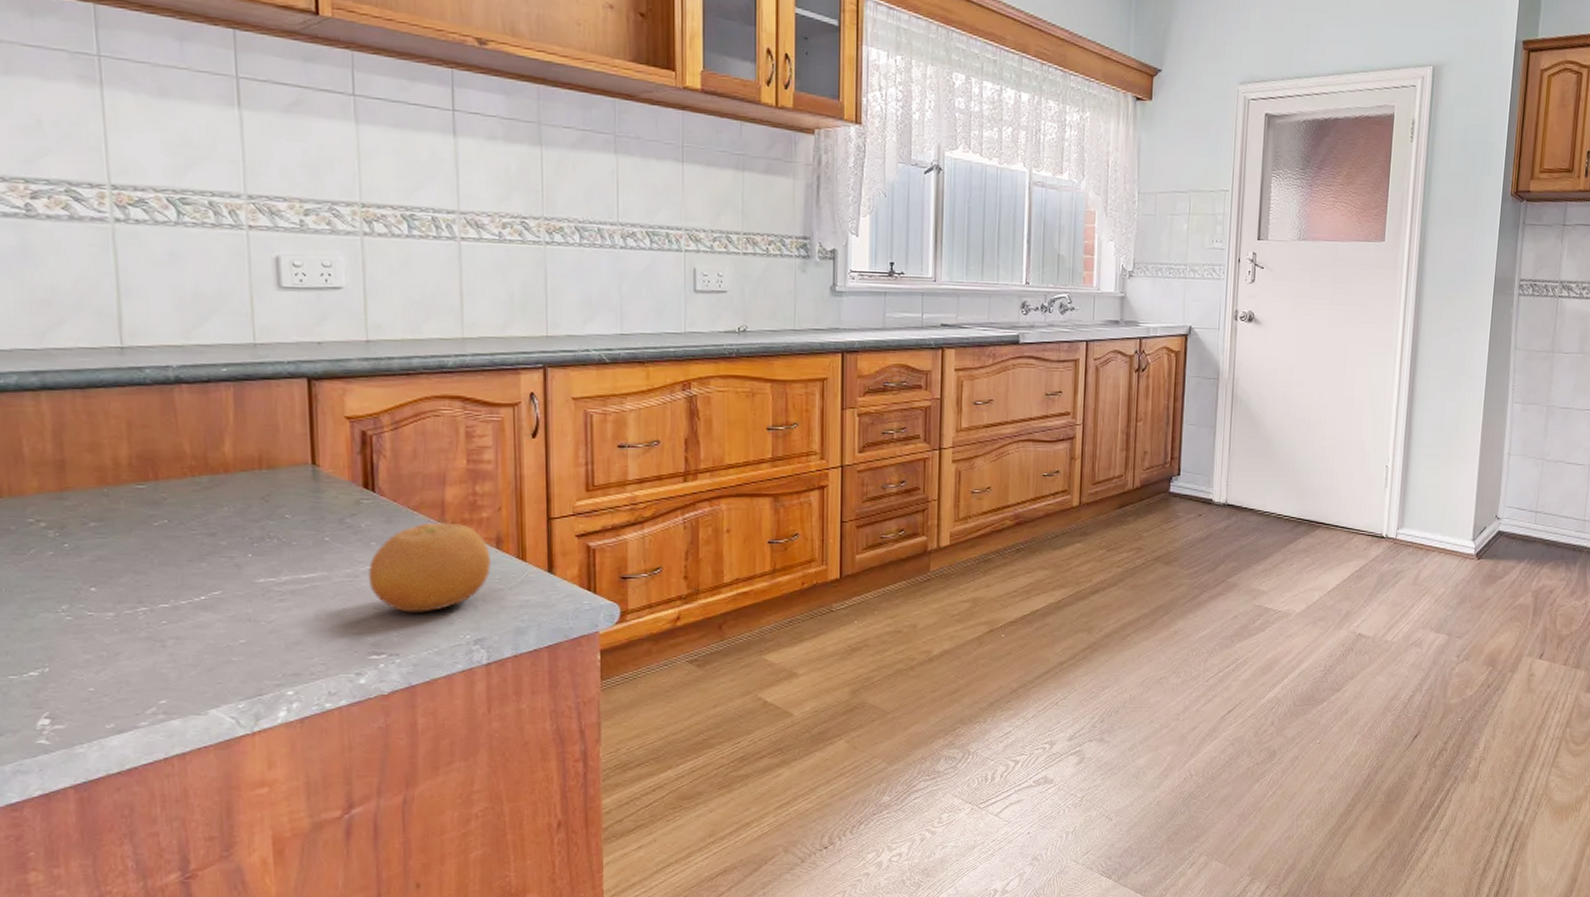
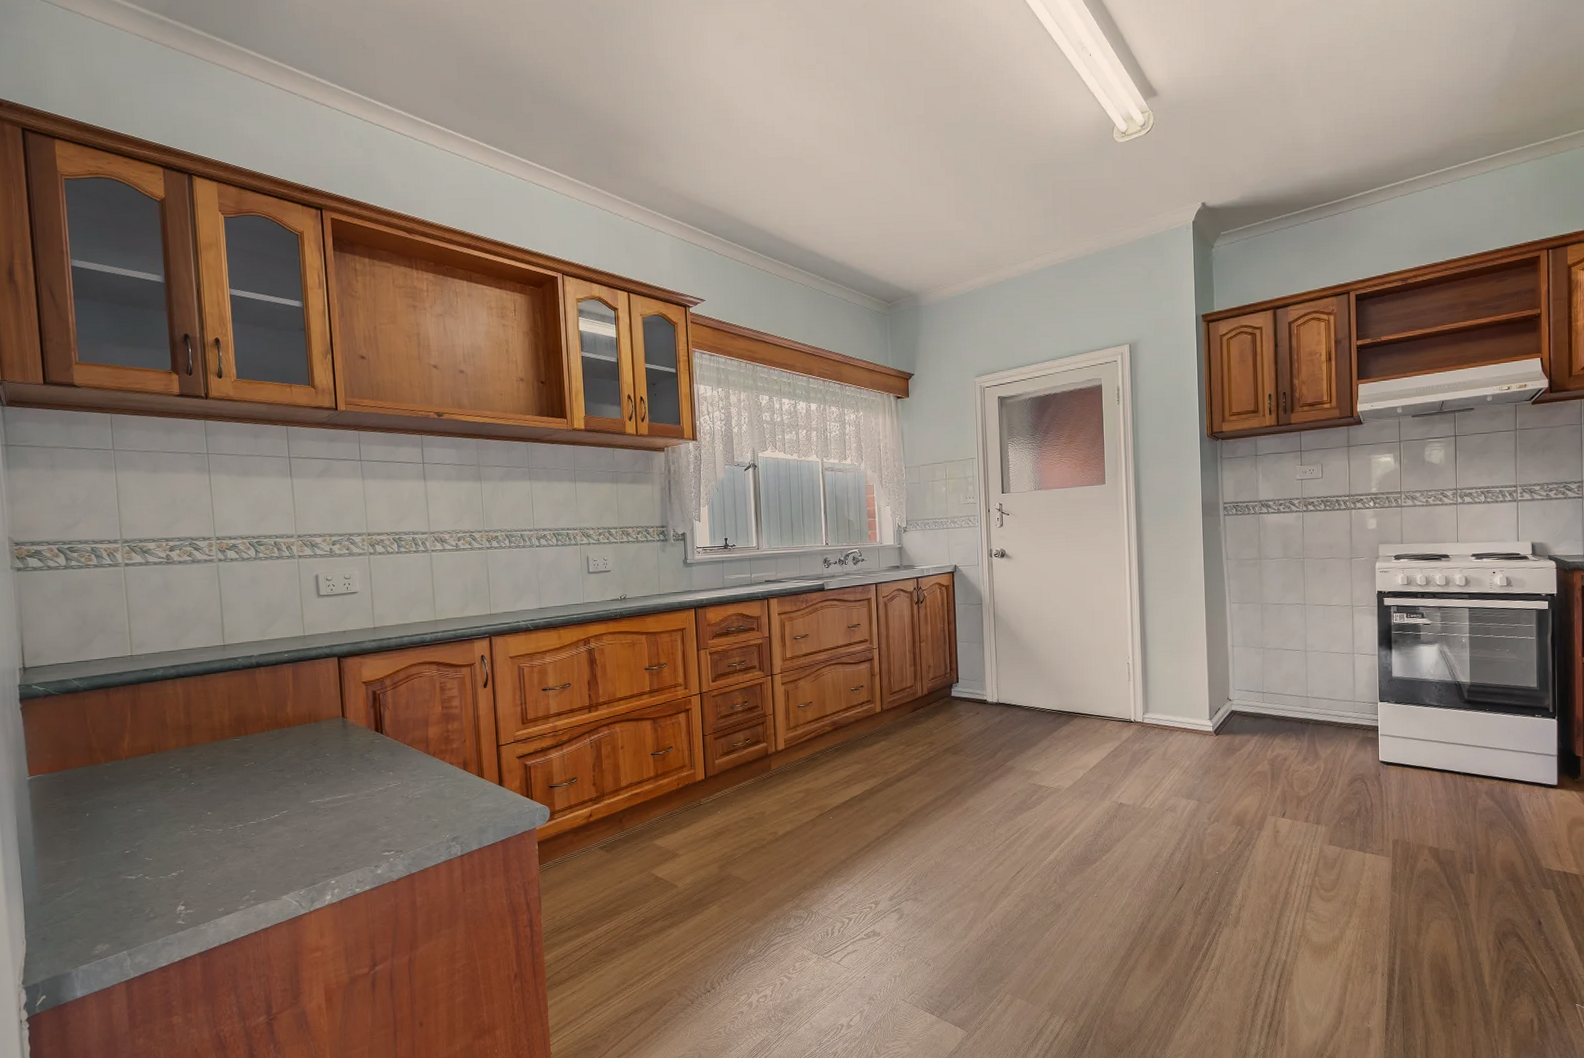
fruit: present [367,522,491,613] -> none [380,753,461,820]

